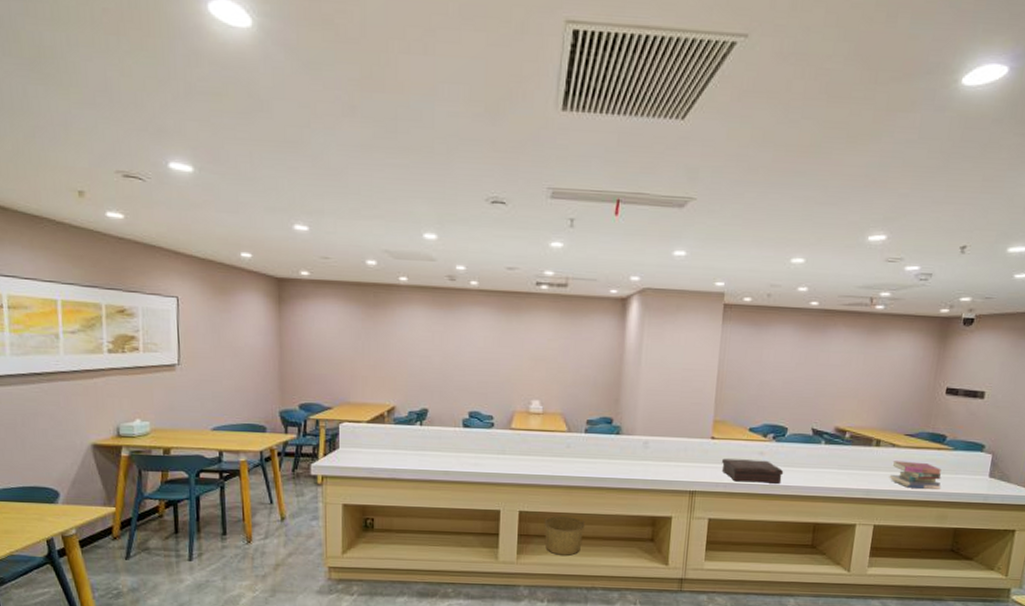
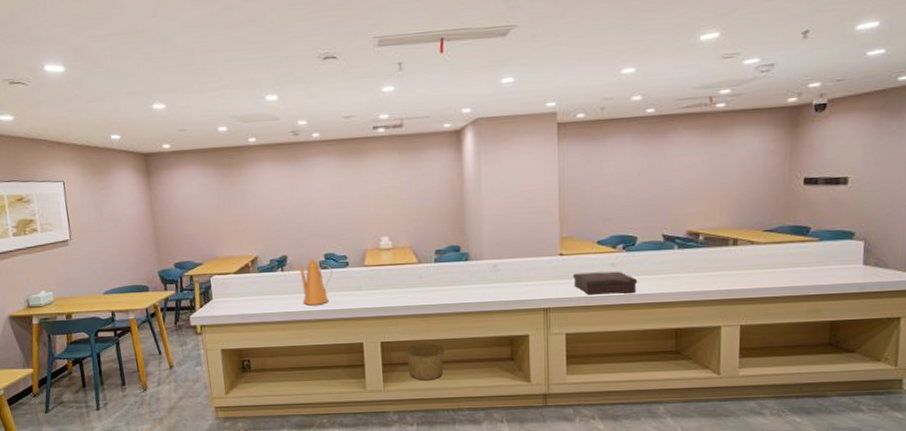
coffee pot: none [434,415,477,466] -> present [294,258,333,306]
books: present [889,461,942,489] -> none [751,257,810,284]

